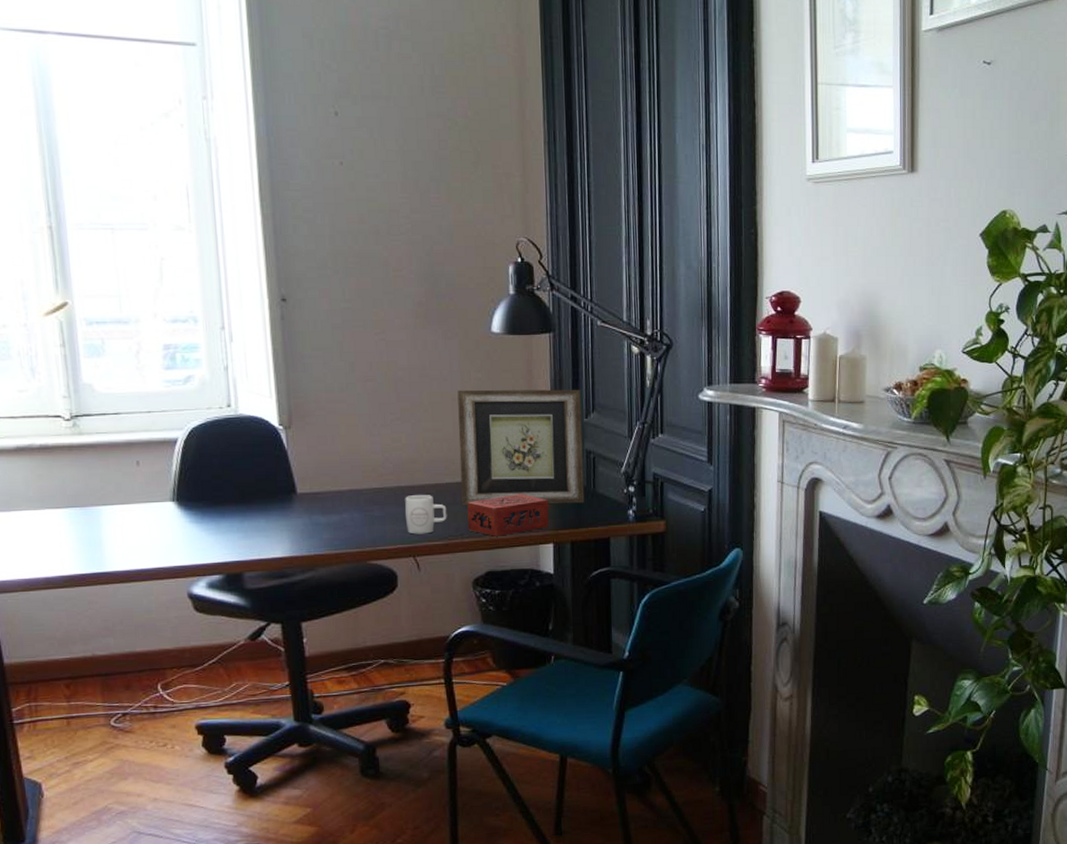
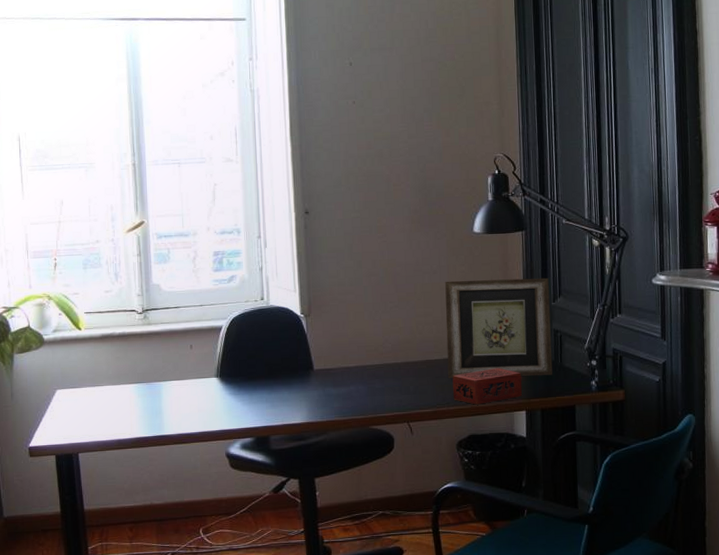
mug: present [404,495,447,535] -> none [400,370,436,404]

